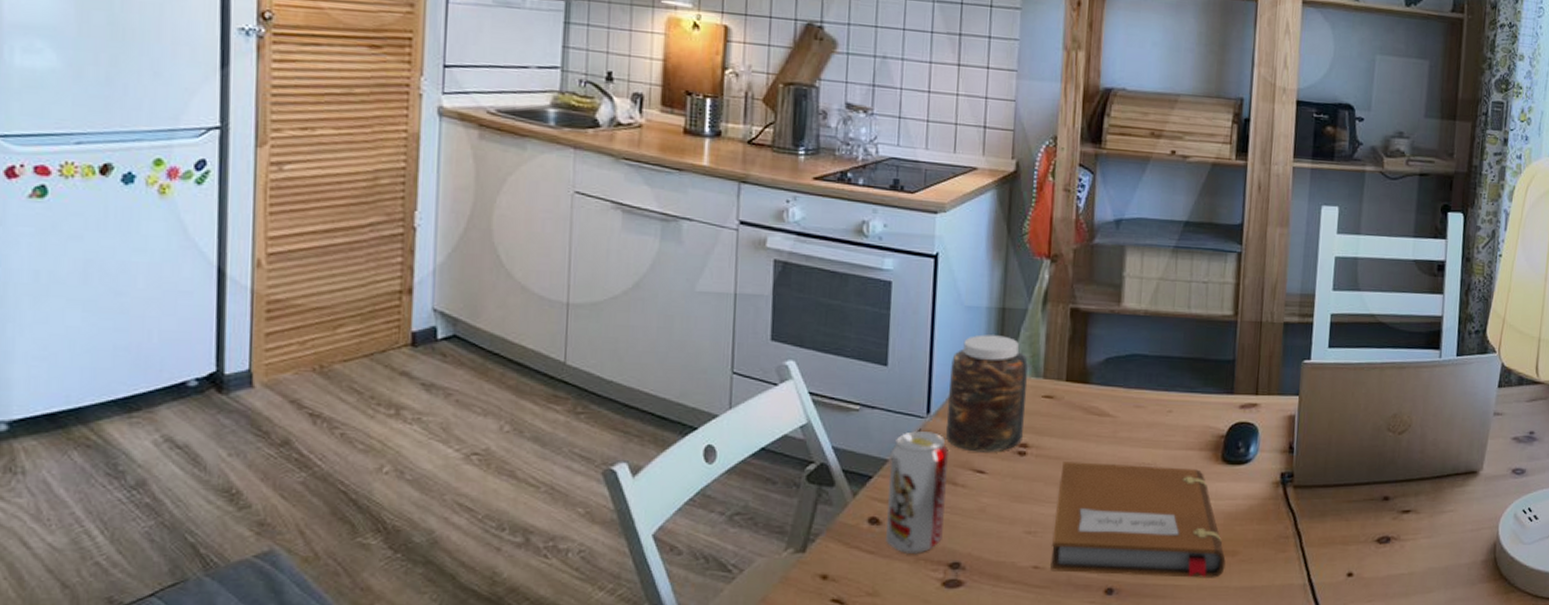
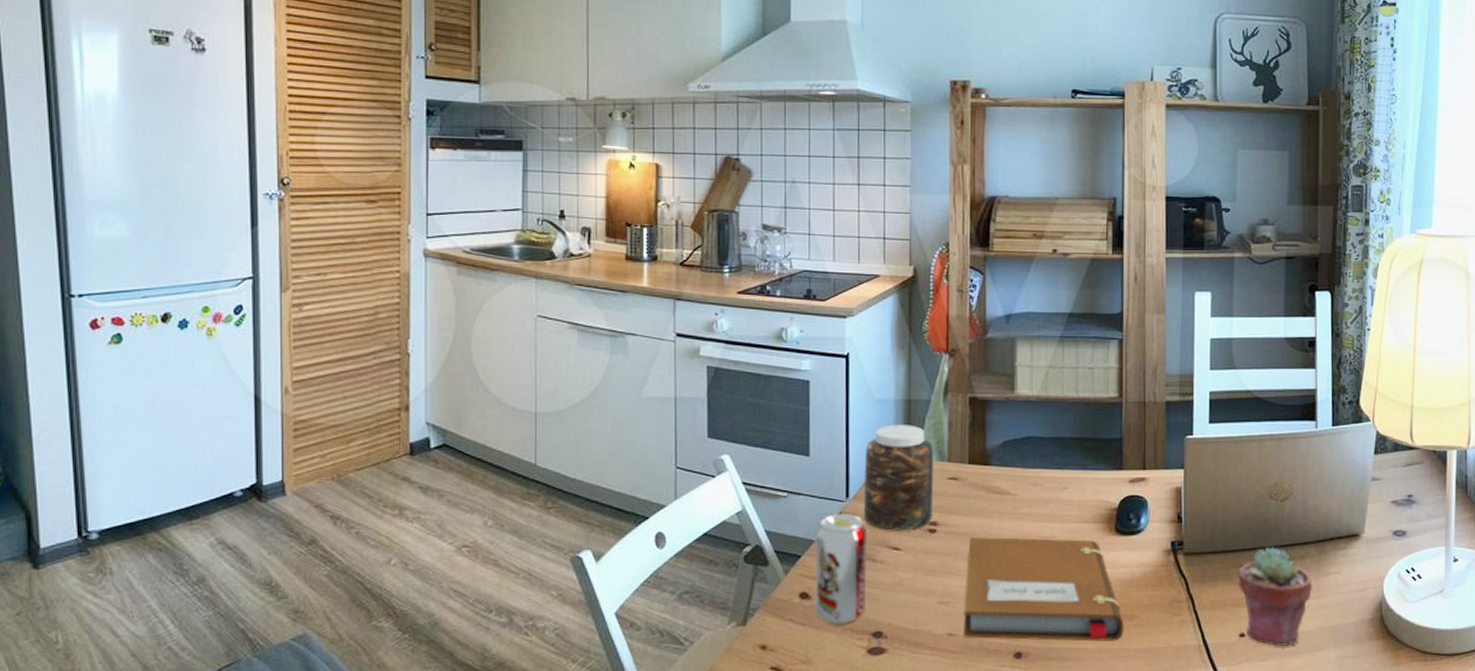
potted succulent: none [1348,482,1426,587] -> present [1238,547,1312,646]

